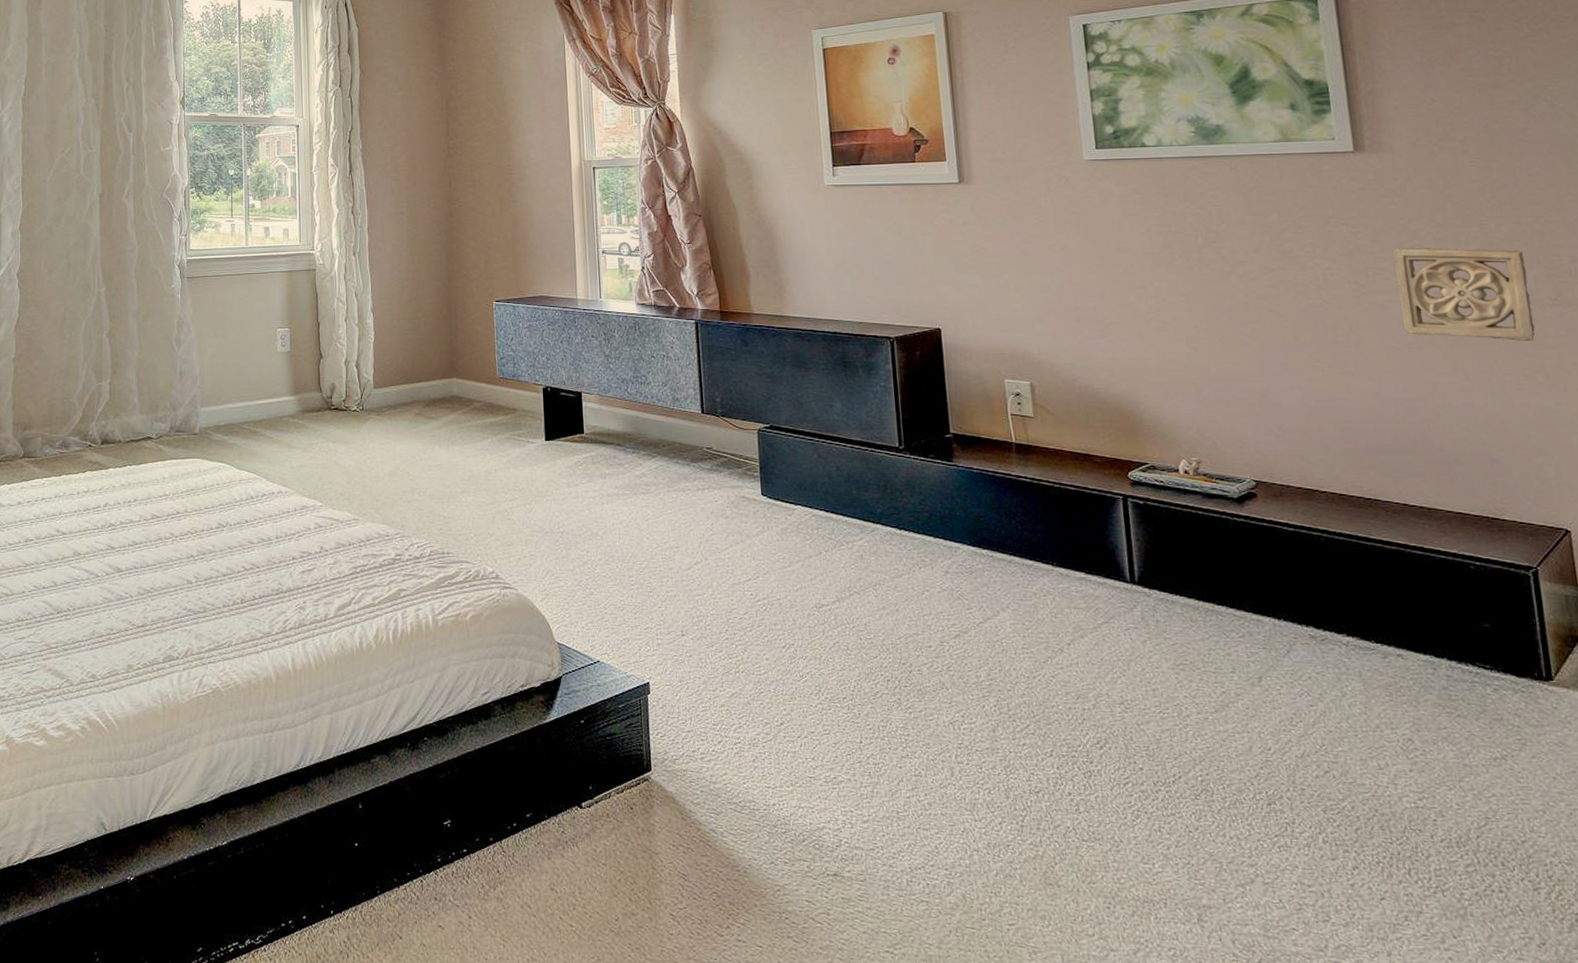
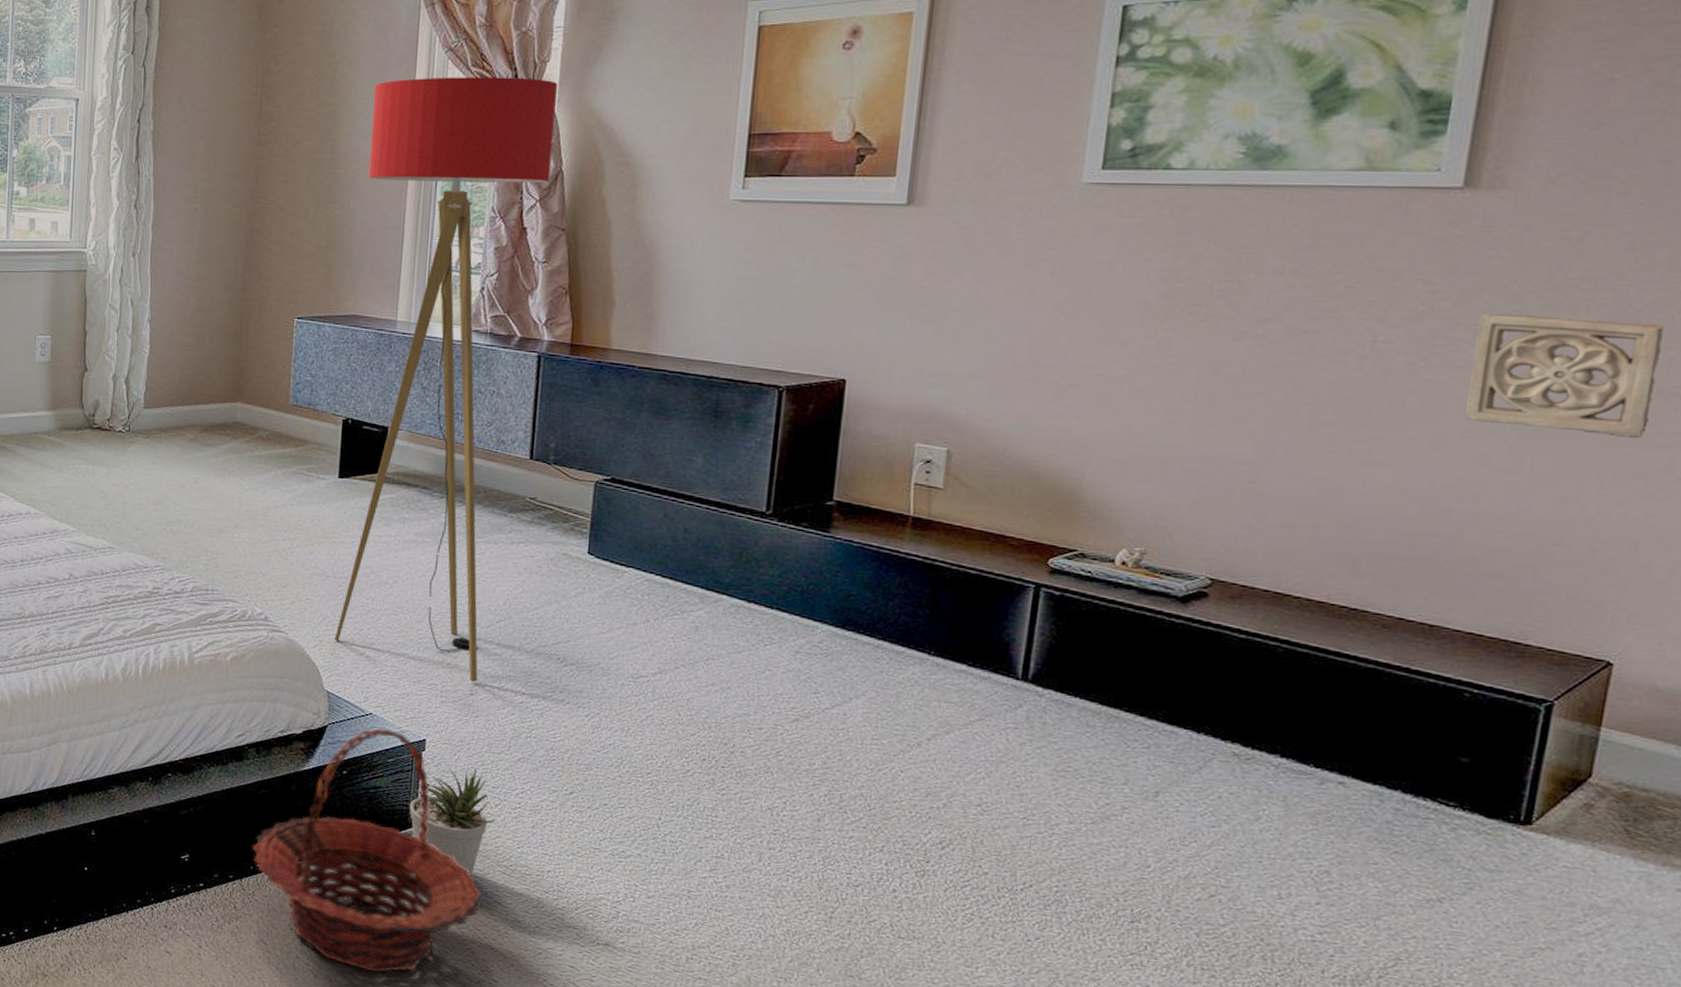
basket: none [508,674,721,928] -> present [253,728,482,973]
floor lamp: none [537,94,686,622] -> present [334,77,559,682]
potted plant: none [644,707,721,816] -> present [409,768,496,876]

